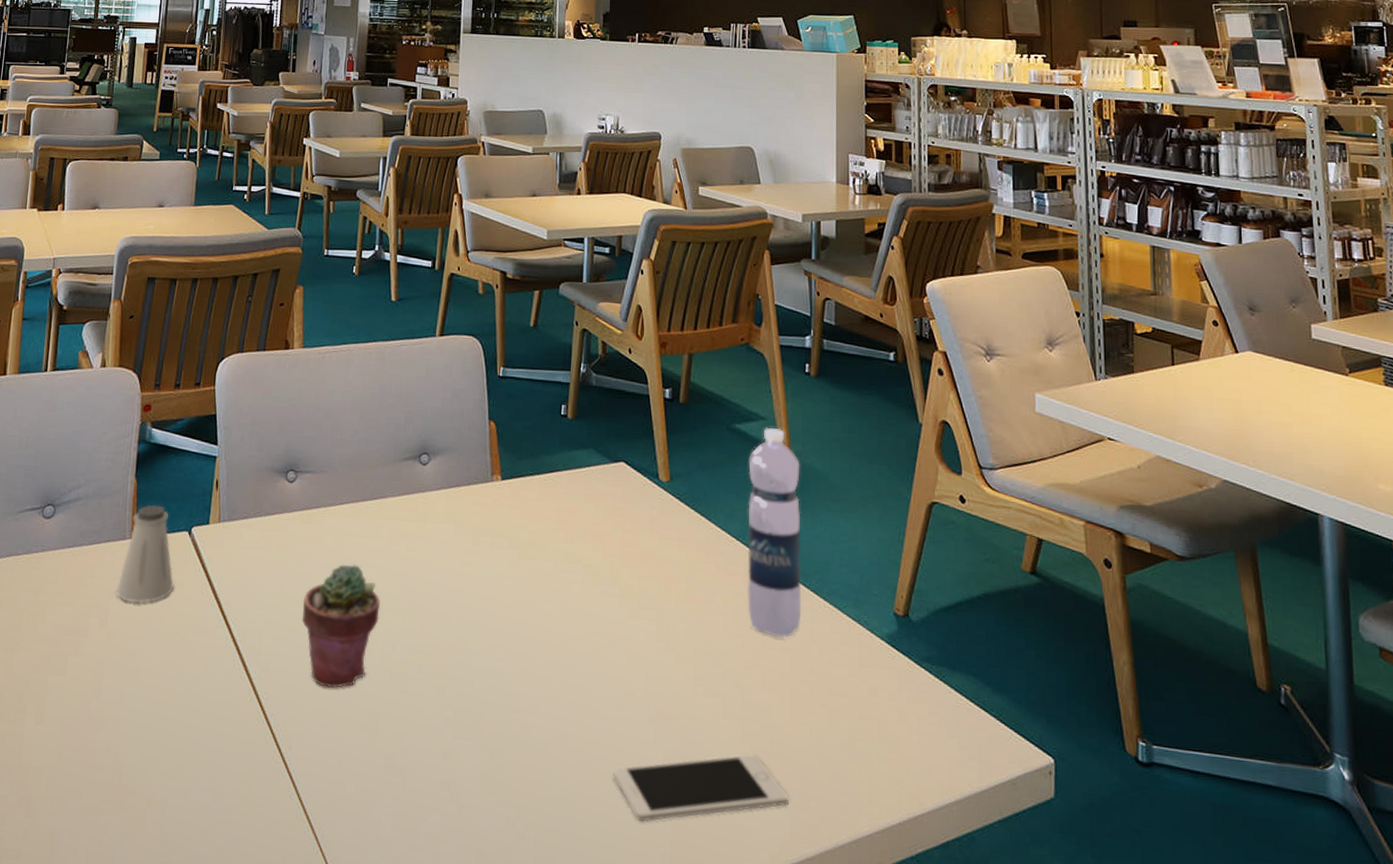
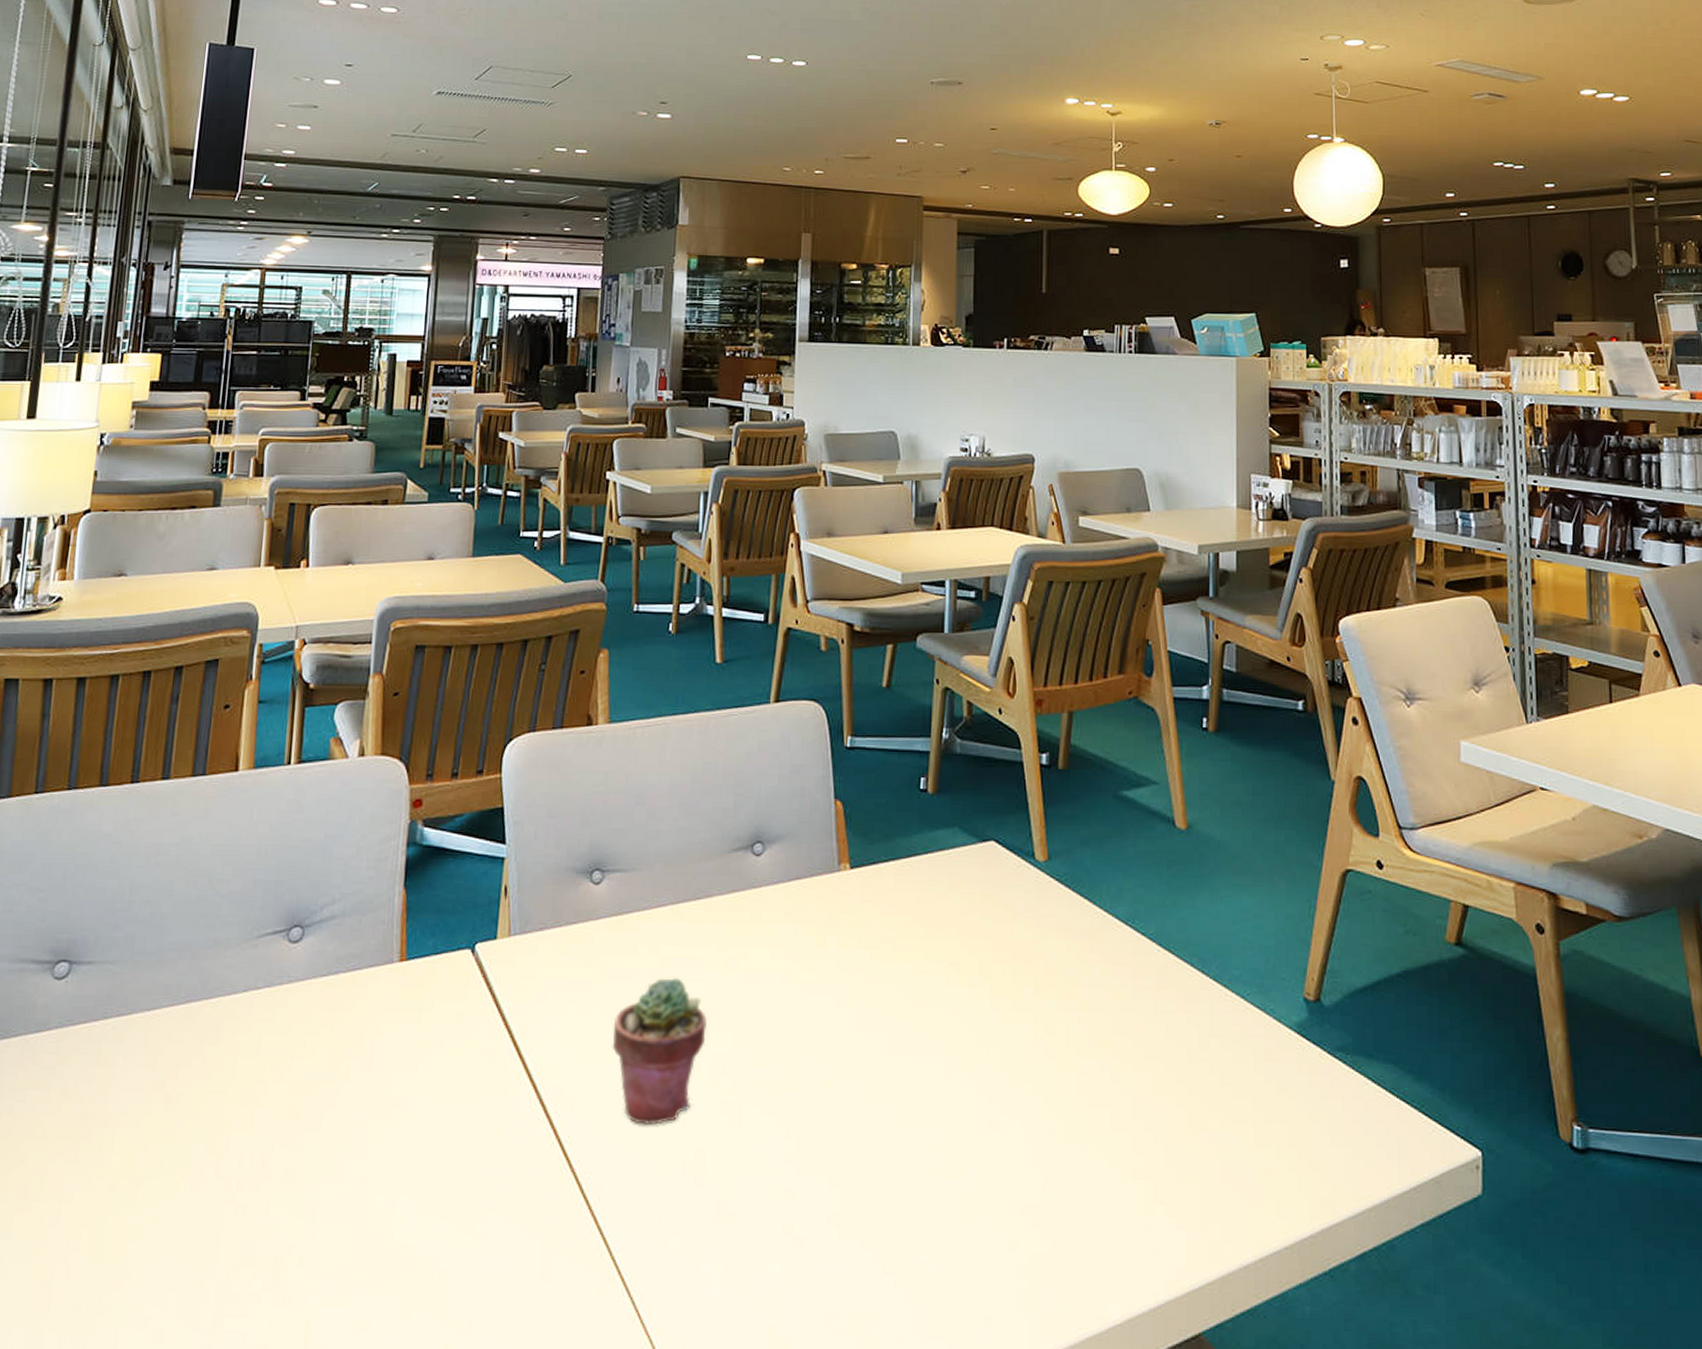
saltshaker: present [116,504,174,604] -> none [382,919,455,1039]
cell phone: present [613,753,788,822] -> none [984,1168,1186,1256]
water bottle: present [747,428,802,637] -> none [1137,794,1200,1033]

